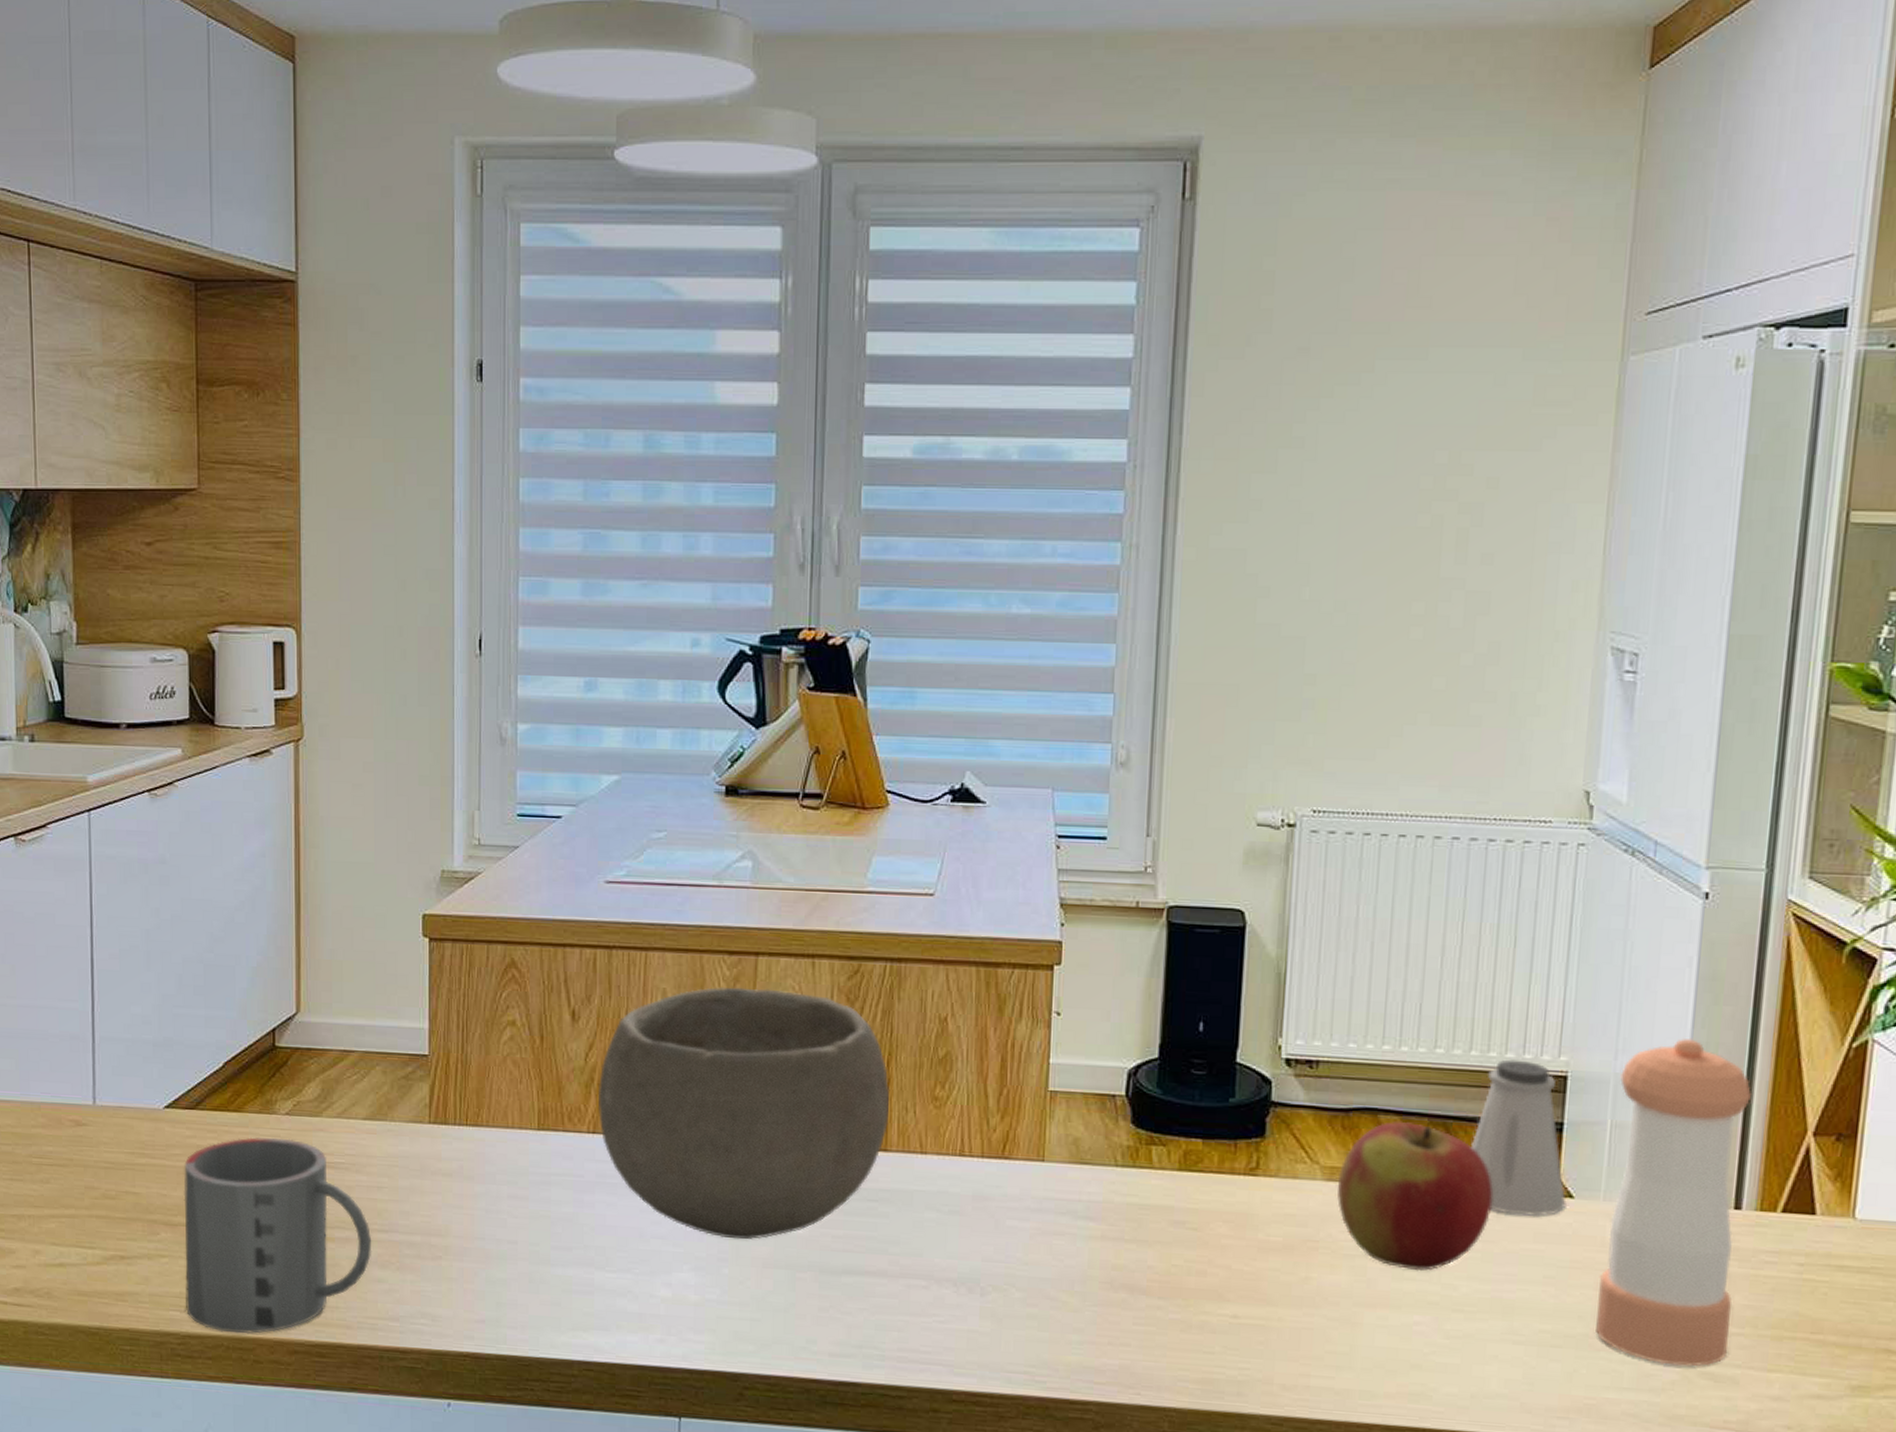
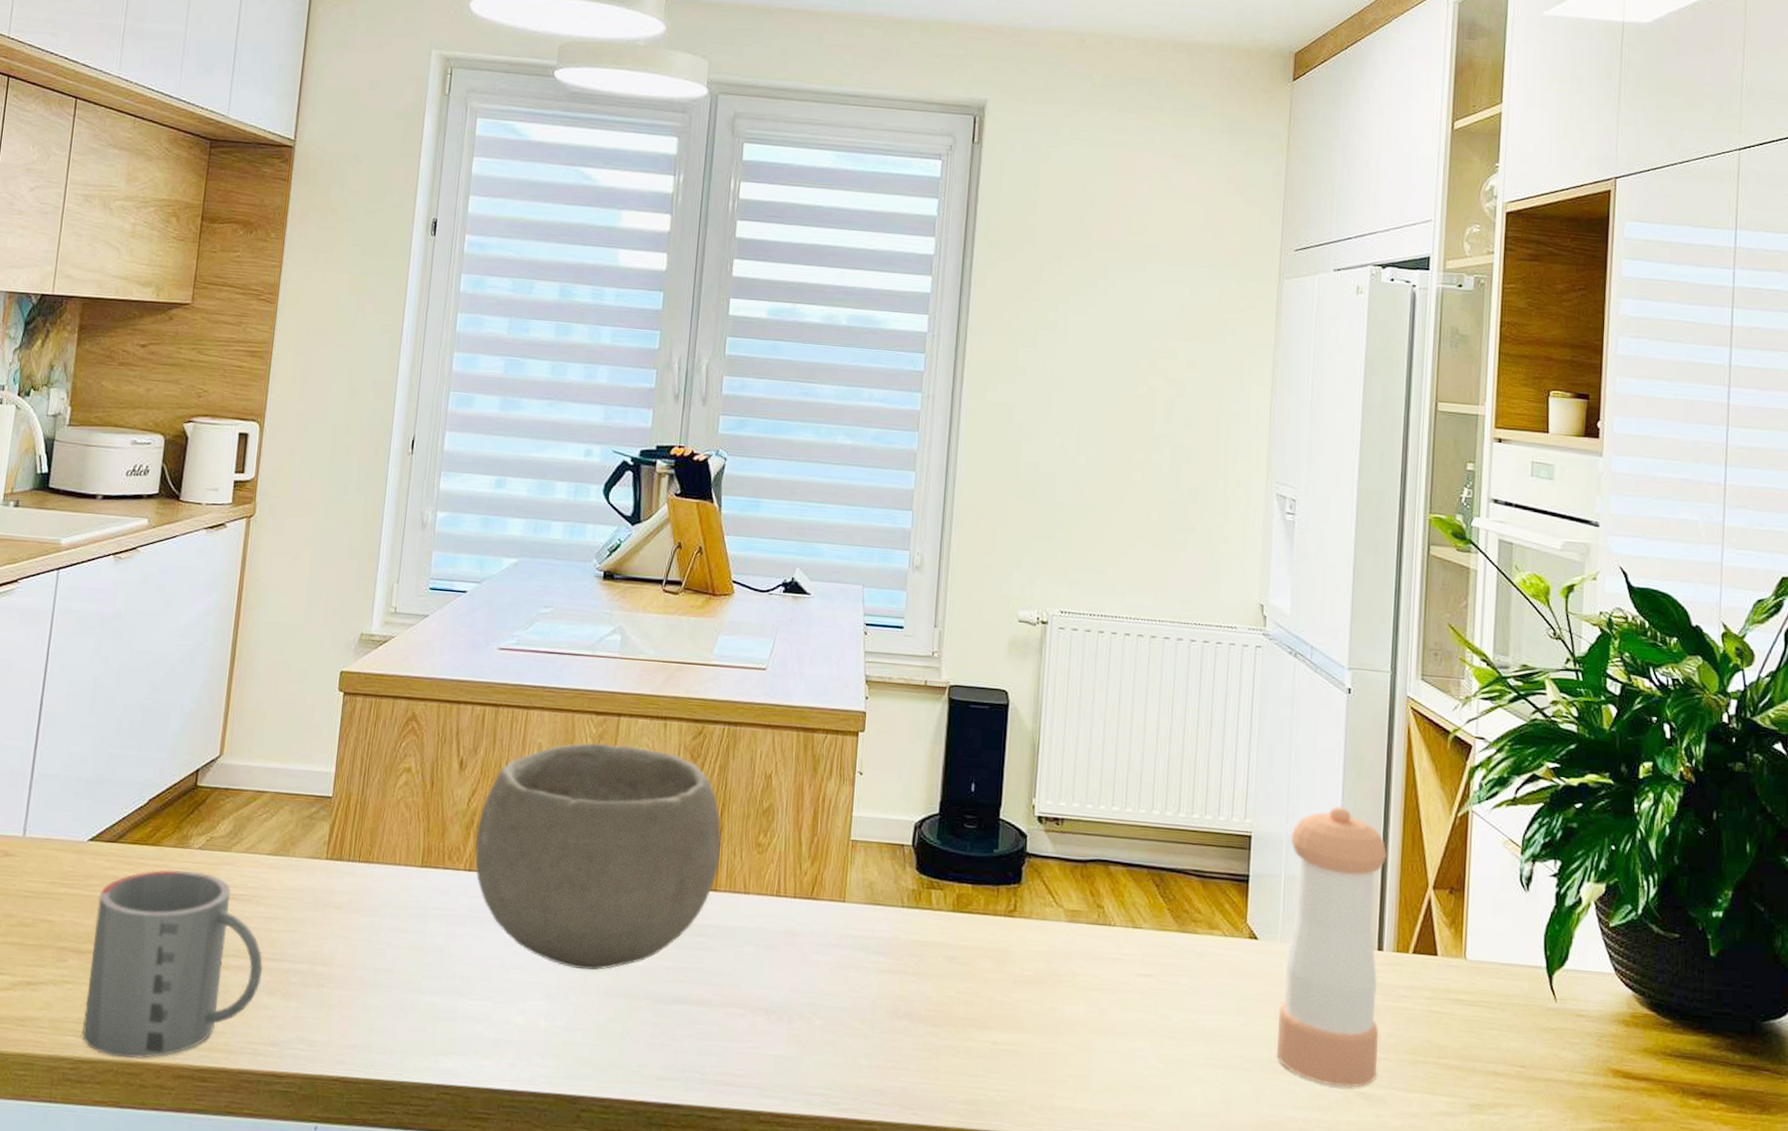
apple: present [1337,1120,1493,1271] -> none [1077,871,1197,1003]
saltshaker: present [1470,1059,1566,1217] -> none [1179,821,1253,956]

